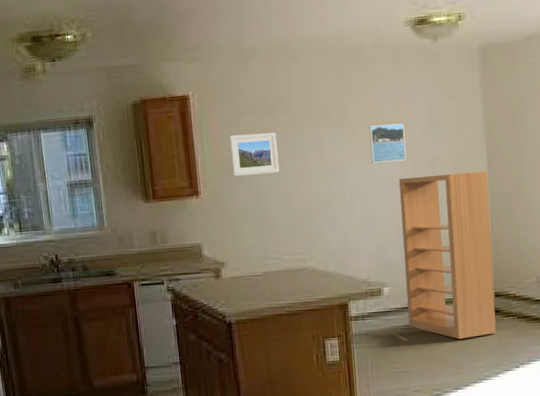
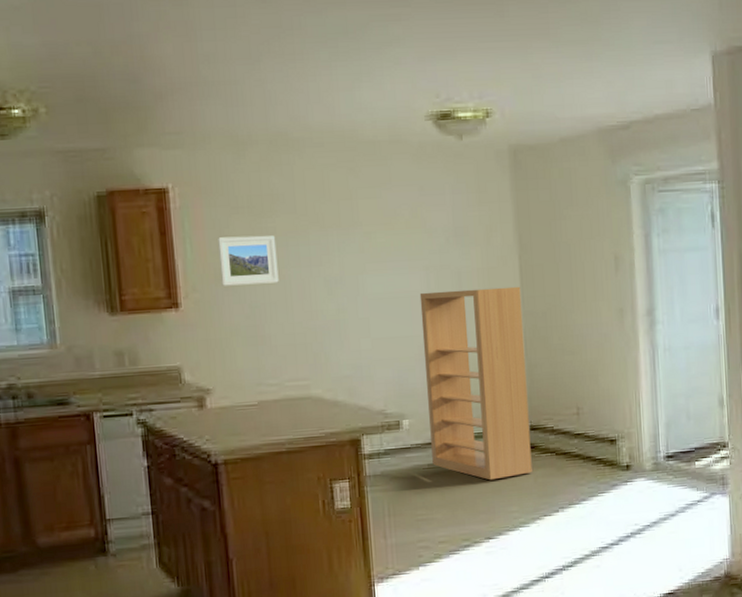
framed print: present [368,123,406,163] -> none [384,230,428,275]

